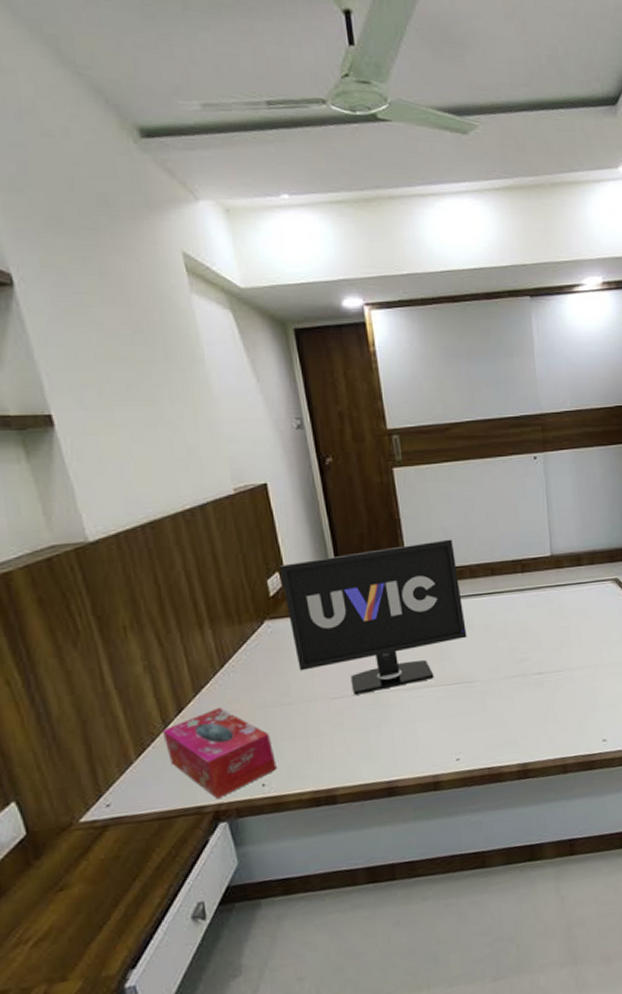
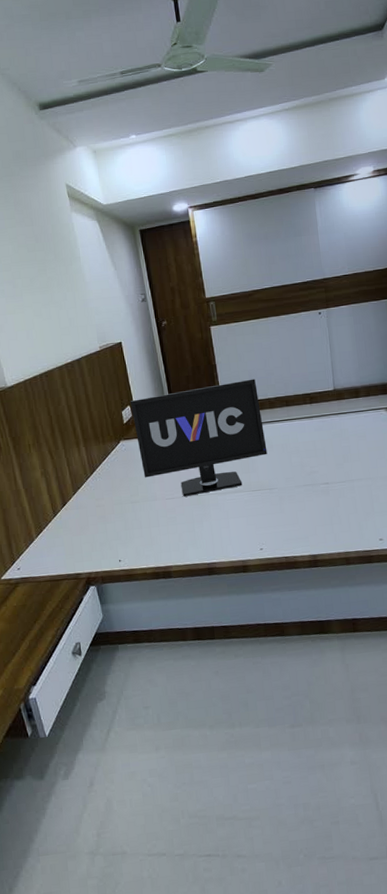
tissue box: present [162,707,277,799] -> none [53,502,129,569]

